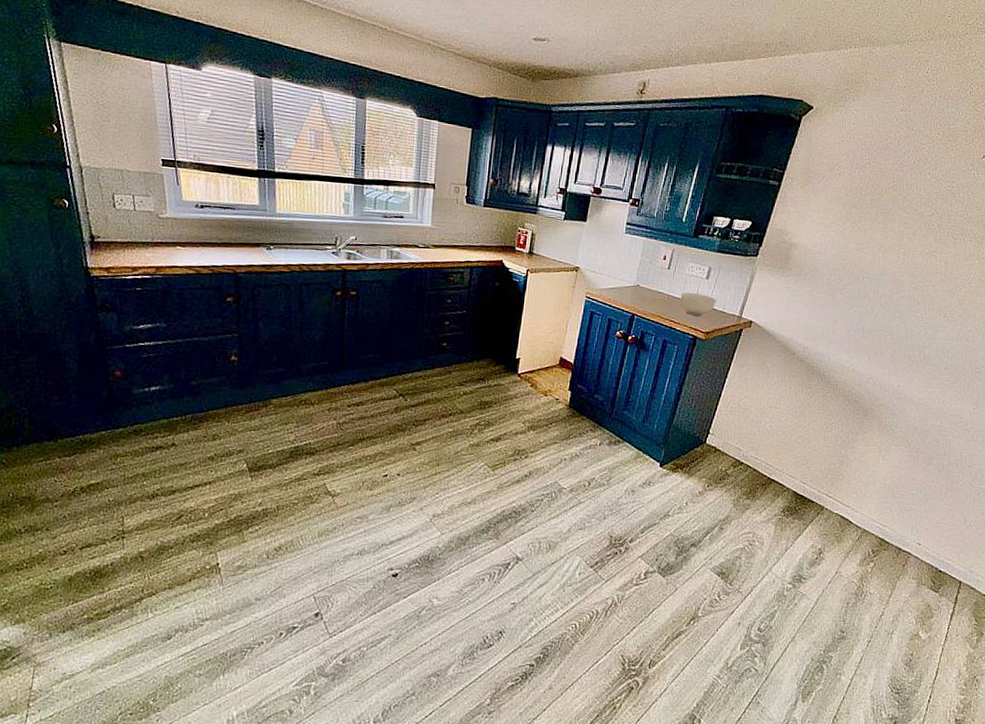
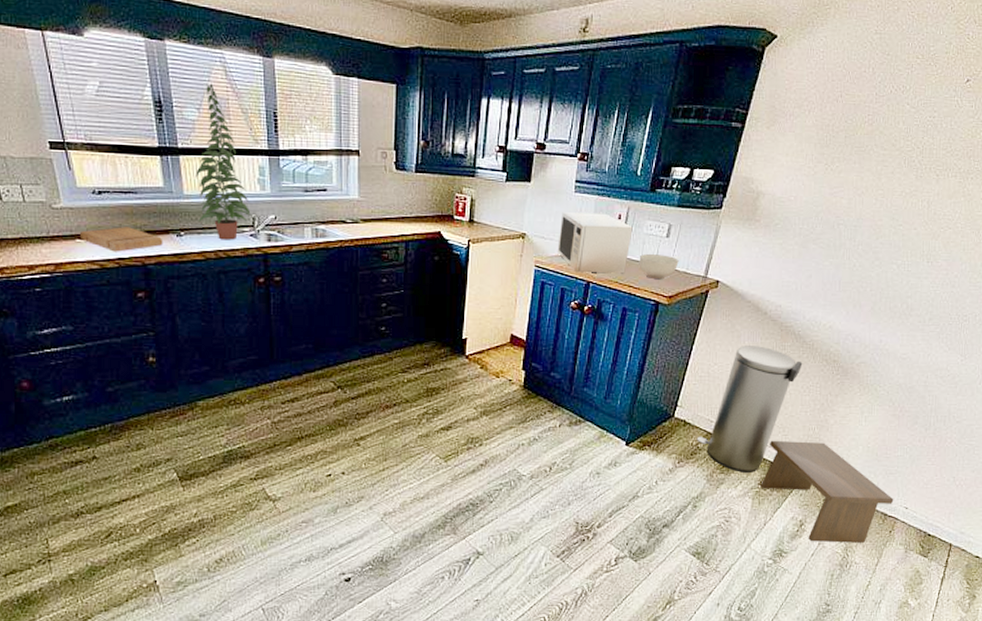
cutting board: none [181,238,254,260] -> present [80,227,163,252]
plant: none [287,117,334,256] -> present [196,83,251,240]
microwave: none [607,250,676,309] -> present [557,212,633,274]
pedal bin: none [725,382,827,500] -> present [696,346,803,473]
step stool: none [783,471,908,574] -> present [760,440,894,543]

